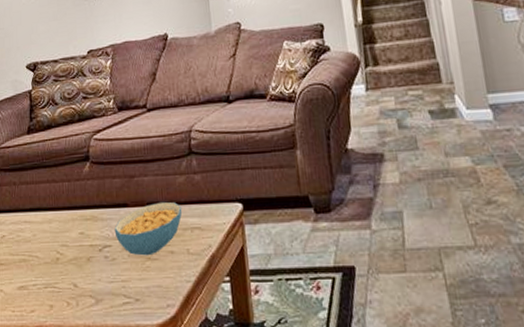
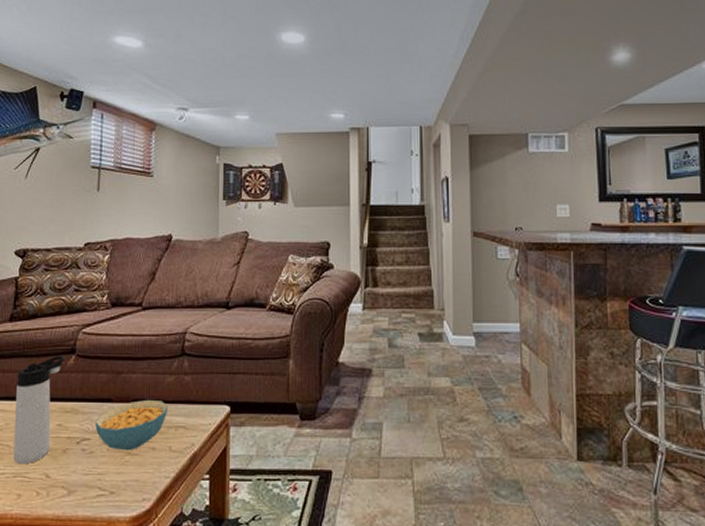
thermos bottle: none [39,163,80,275] -> present [13,355,64,465]

